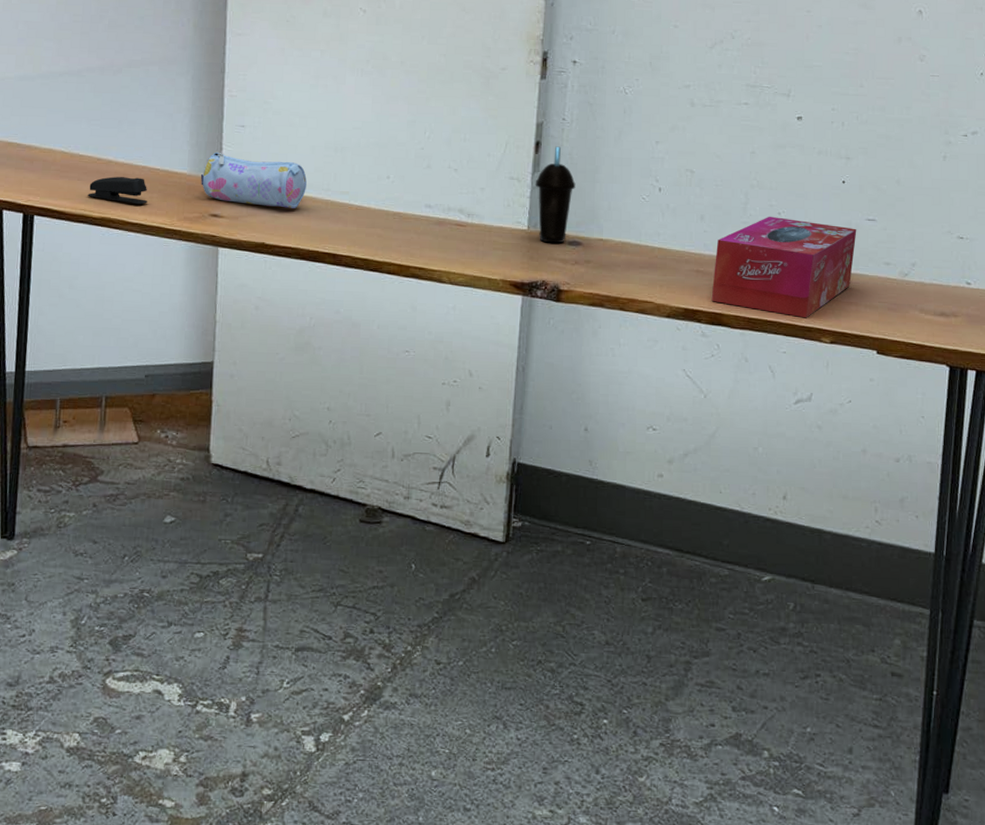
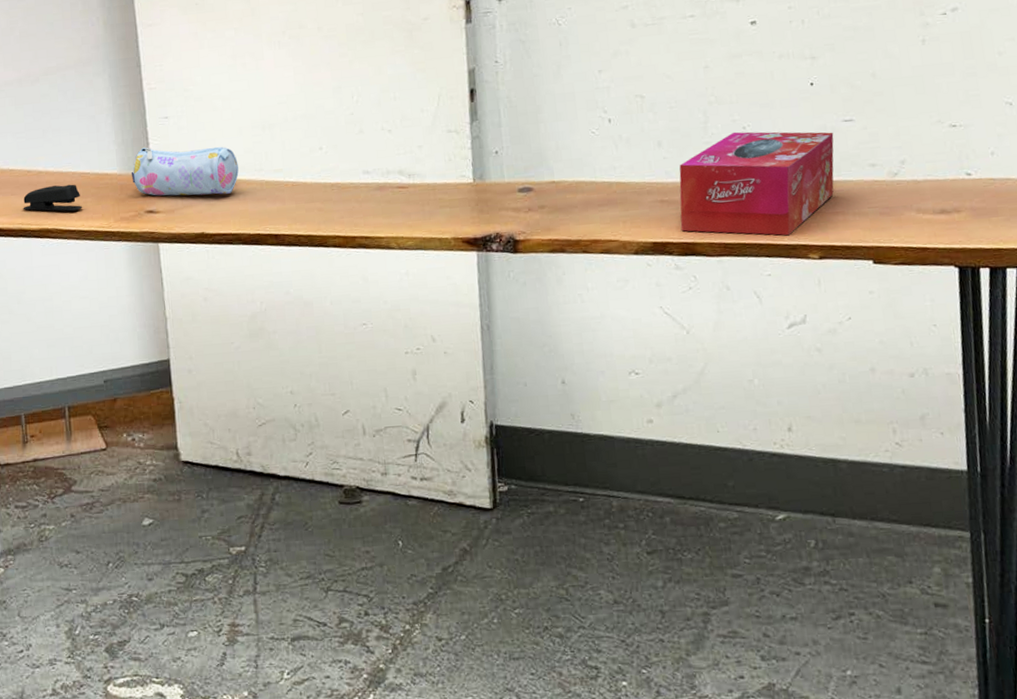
cup: present [535,146,576,244] -> none [474,90,519,193]

